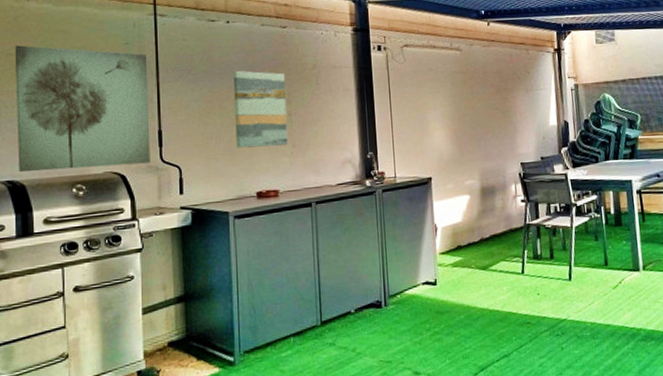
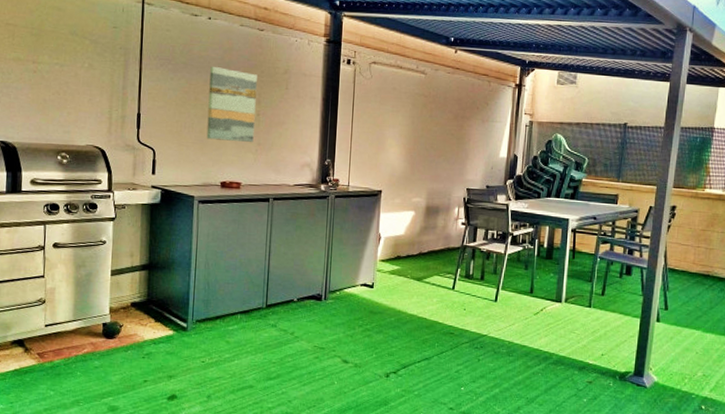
wall art: present [15,45,150,172] -> none [11,16,133,142]

